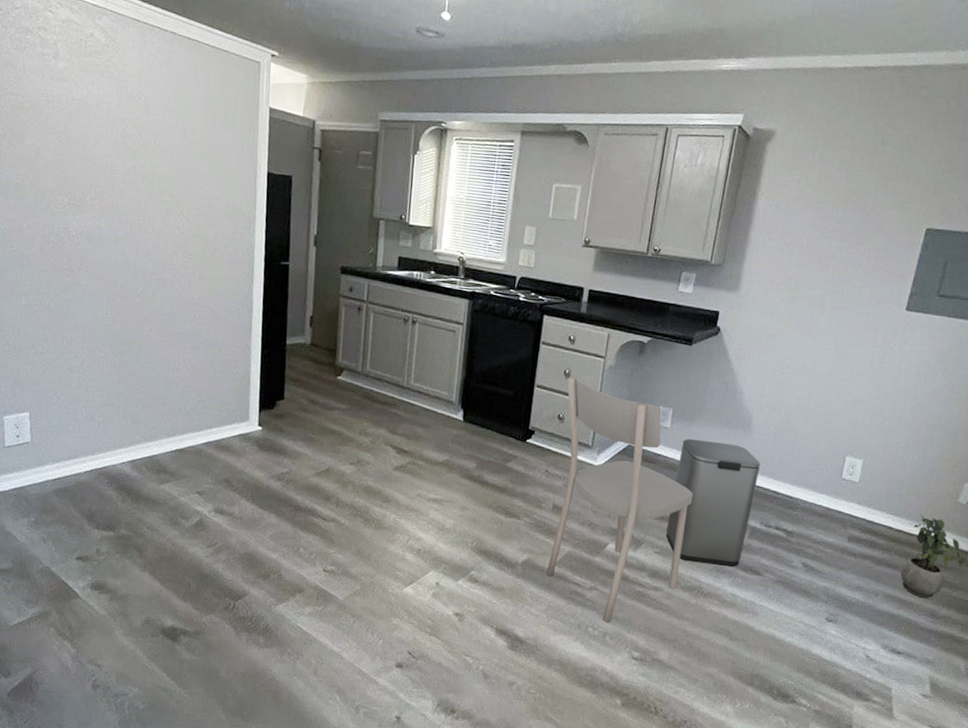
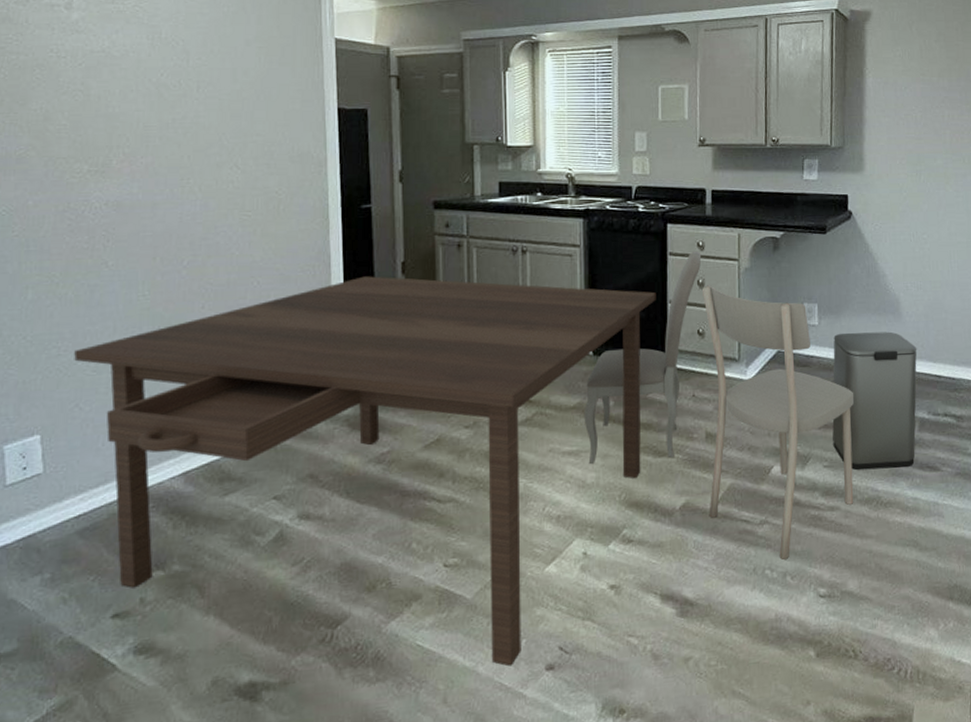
dining table: none [54,324,526,658] -> present [74,276,656,667]
dining chair: none [449,343,572,520] -> present [583,251,702,465]

